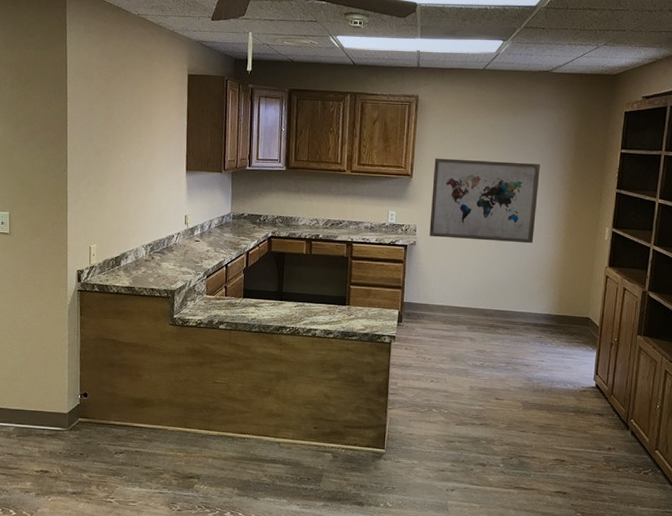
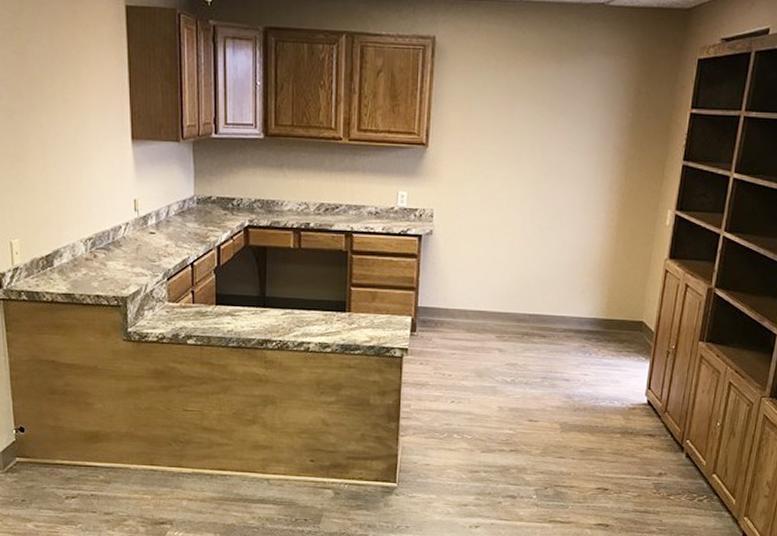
wall art: present [429,158,540,244] -> none [449,121,590,231]

